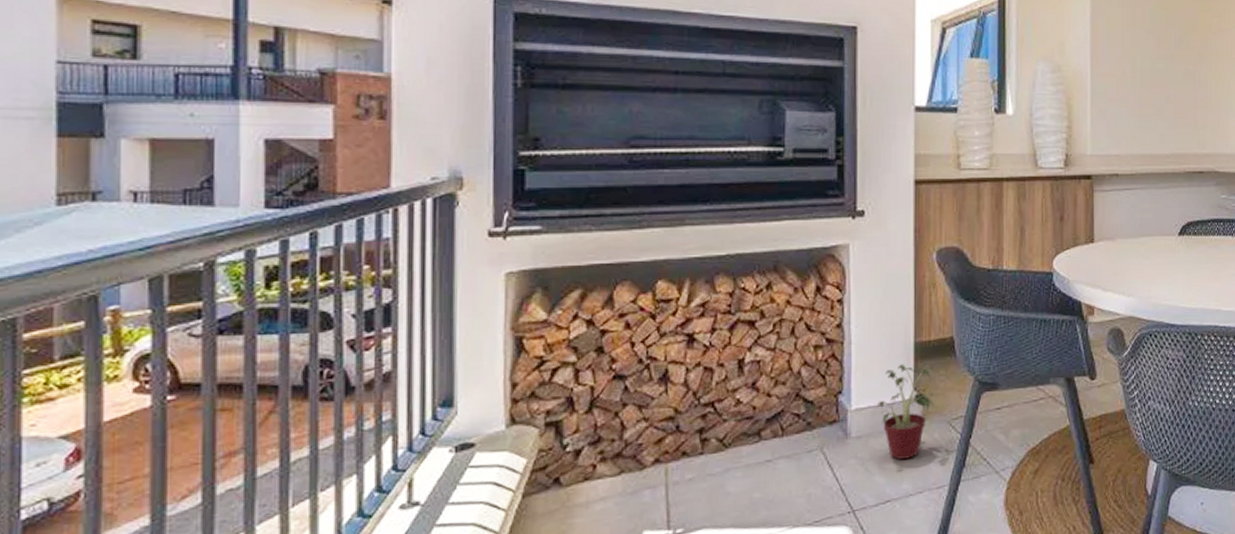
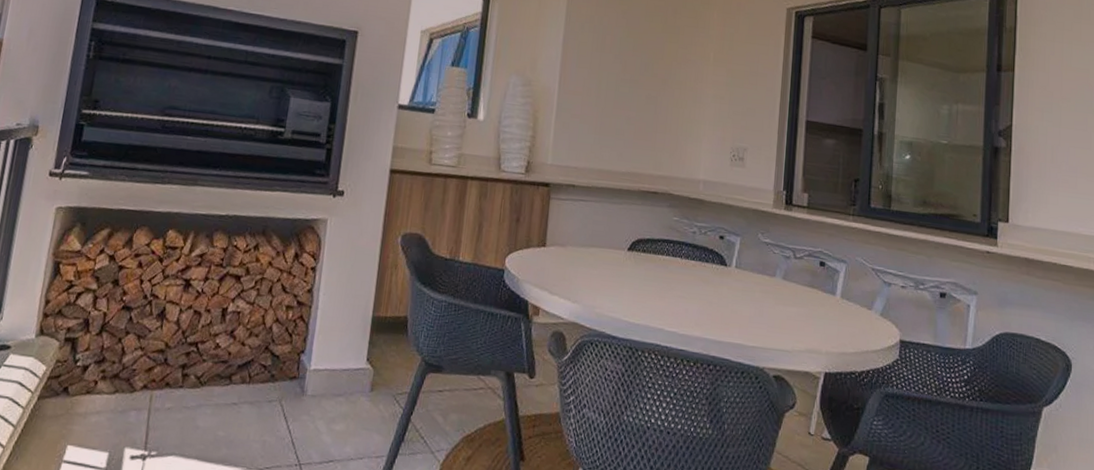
potted plant: present [878,364,934,459] -> none [333,334,387,424]

